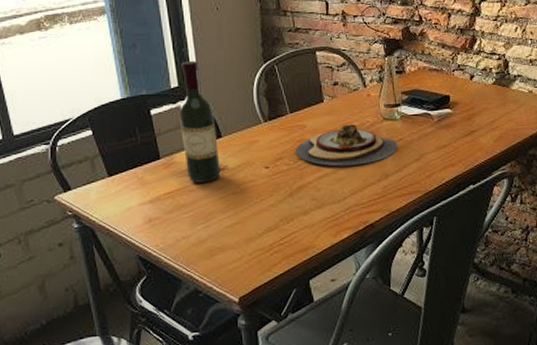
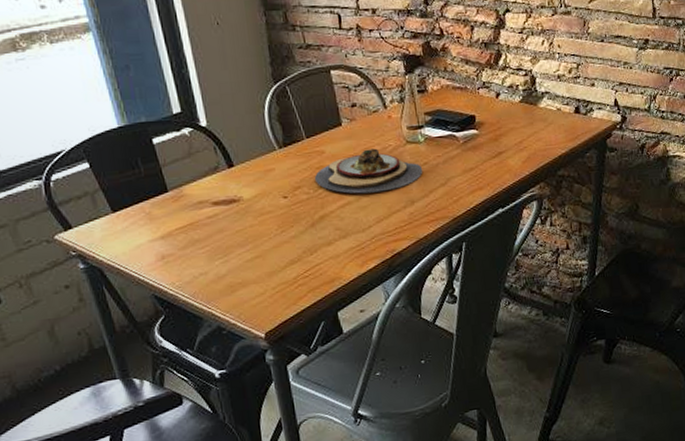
wine bottle: present [180,60,220,183] -> none [182,82,236,216]

